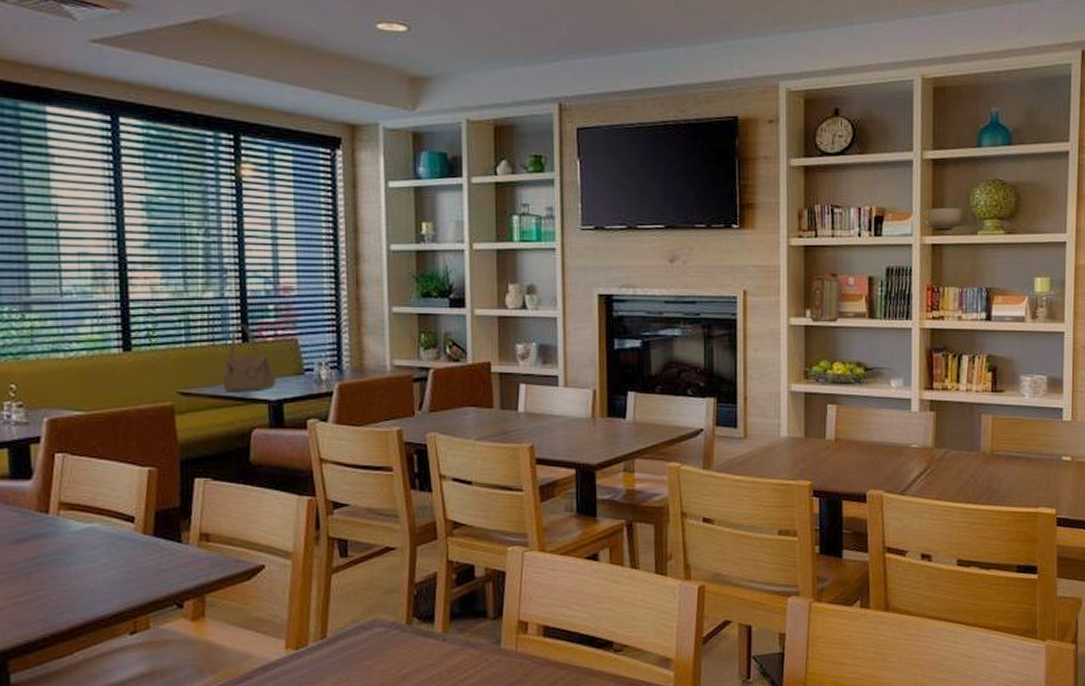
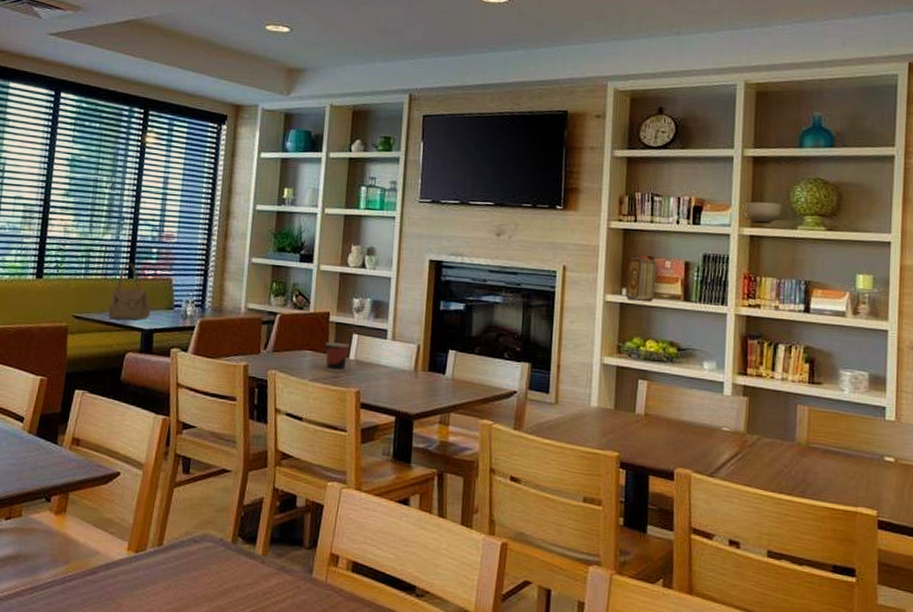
cup: none [490,395,517,428] -> present [325,342,350,373]

